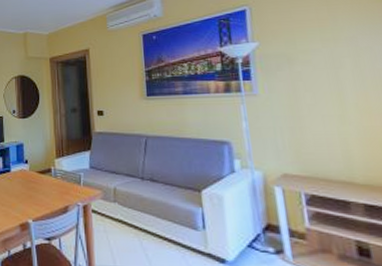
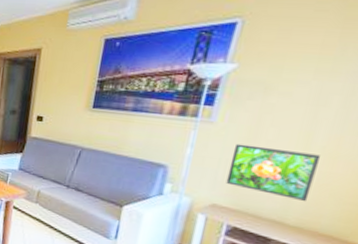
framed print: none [282,111,365,158] -> present [226,143,321,202]

